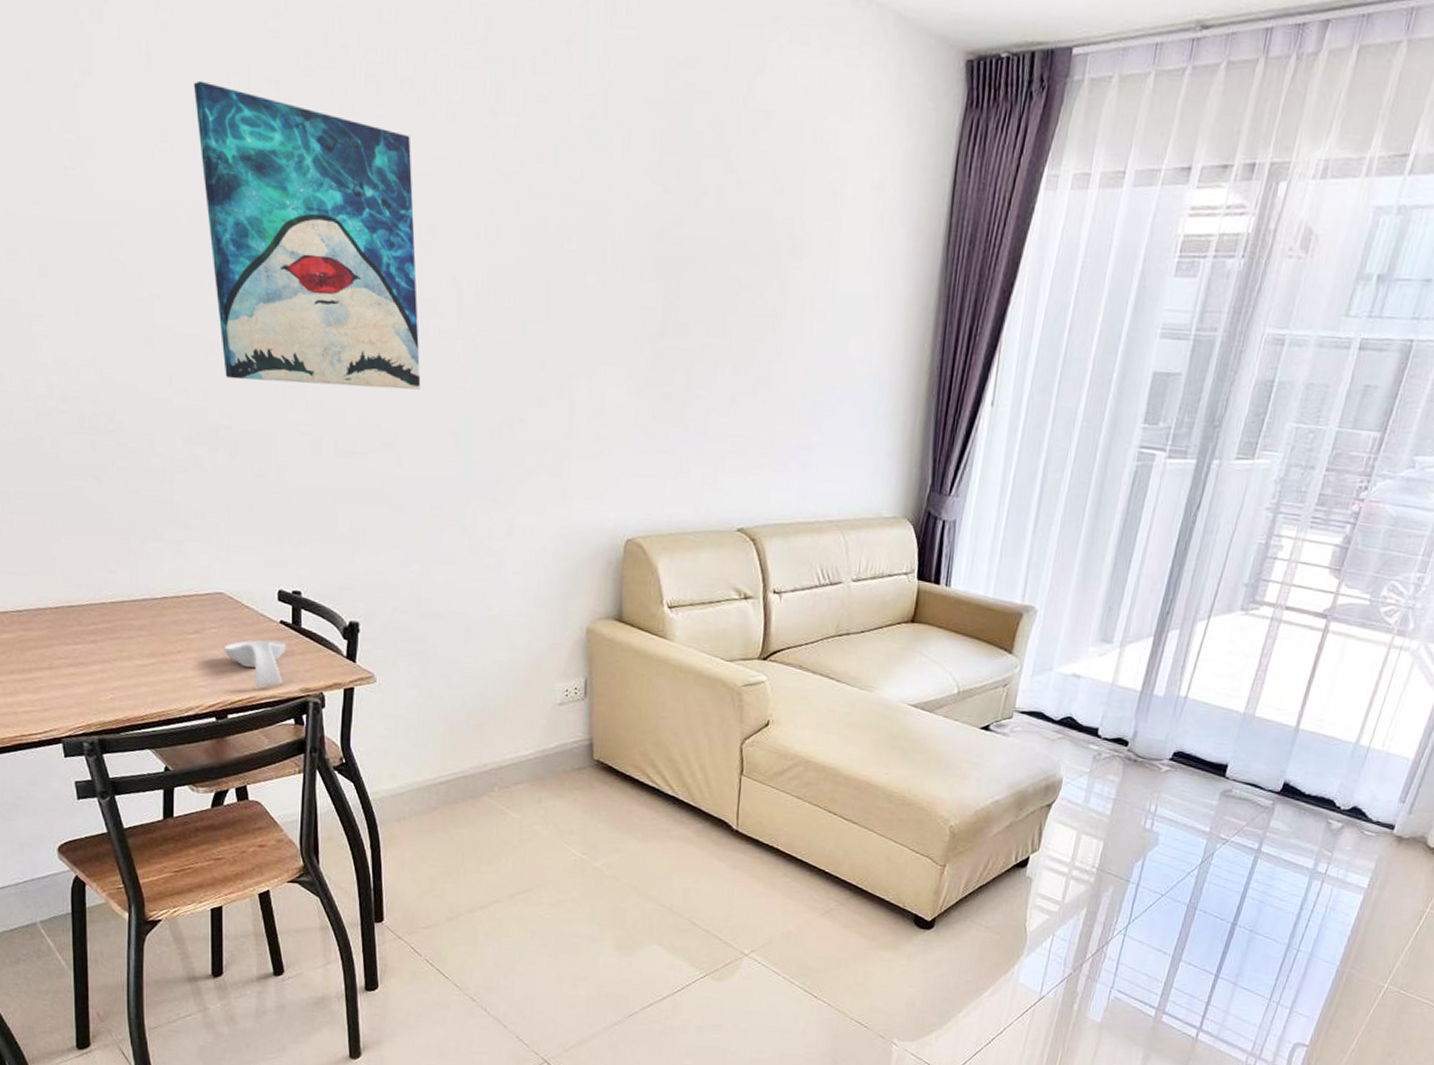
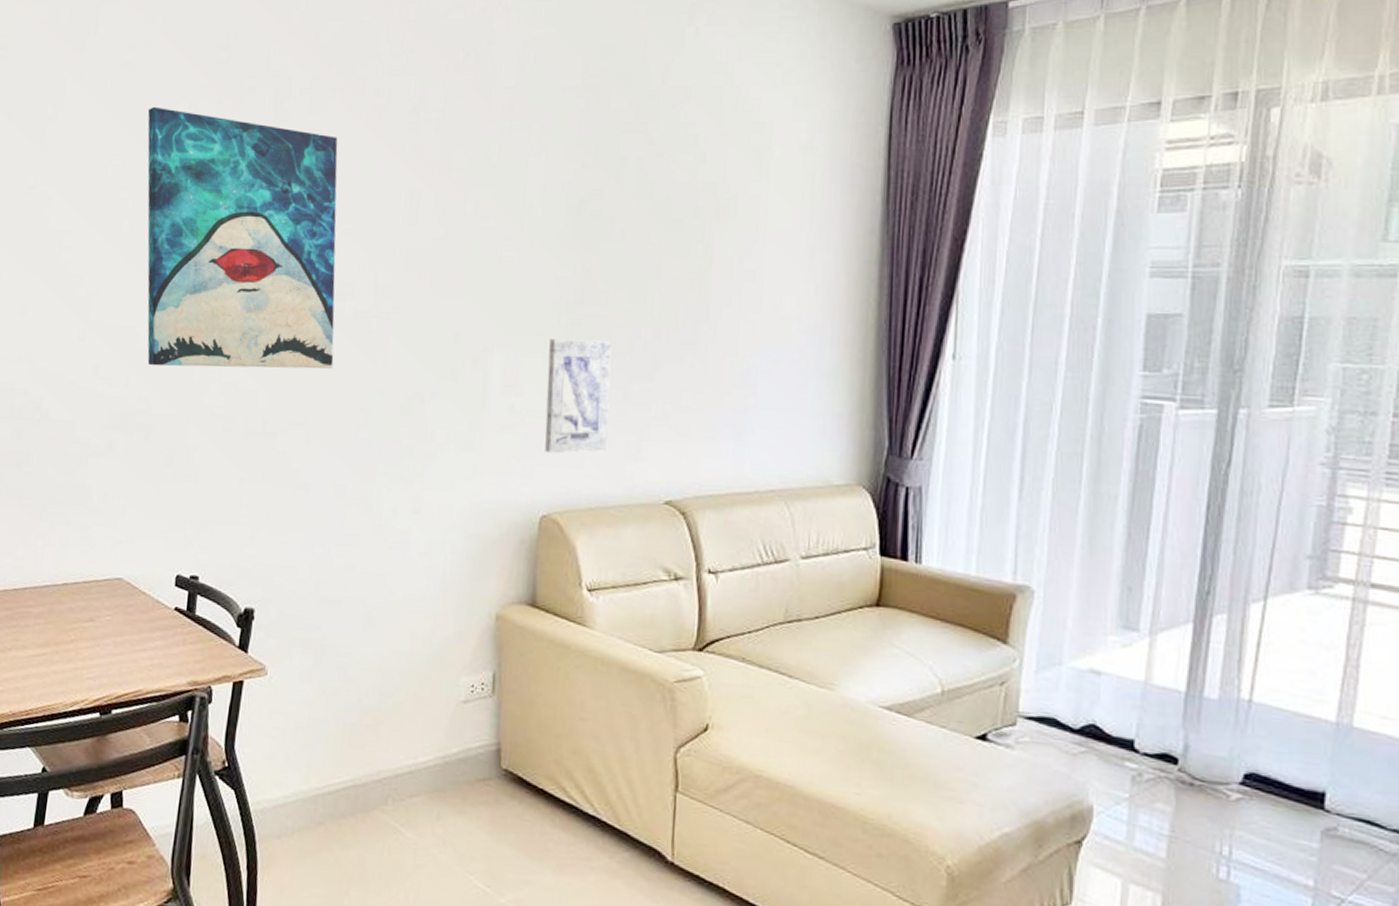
spoon rest: present [224,639,286,688] -> none [115,627,179,680]
wall art: none [629,369,692,482] -> present [545,339,612,454]

